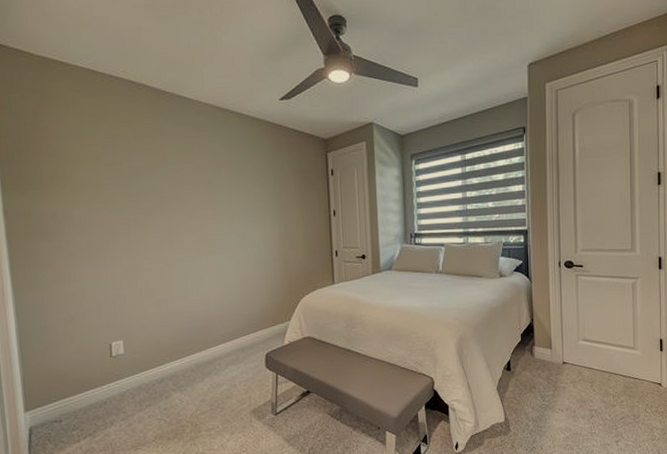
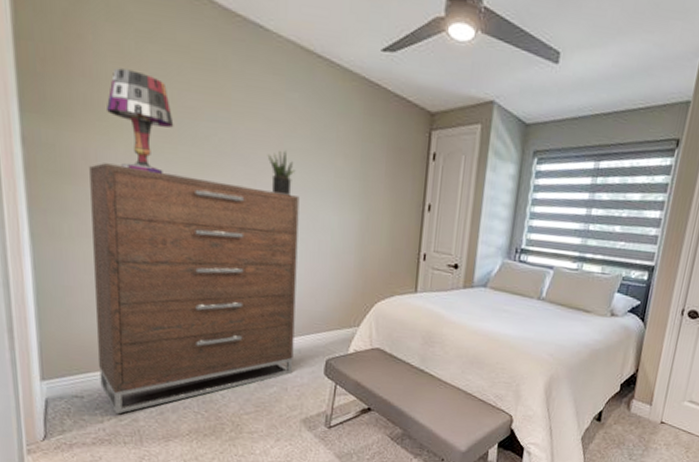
dresser: none [58,219,239,432] -> present [89,163,300,414]
table lamp: none [69,146,123,222] -> present [105,68,174,173]
potted plant: none [199,187,223,223] -> present [267,150,296,197]

